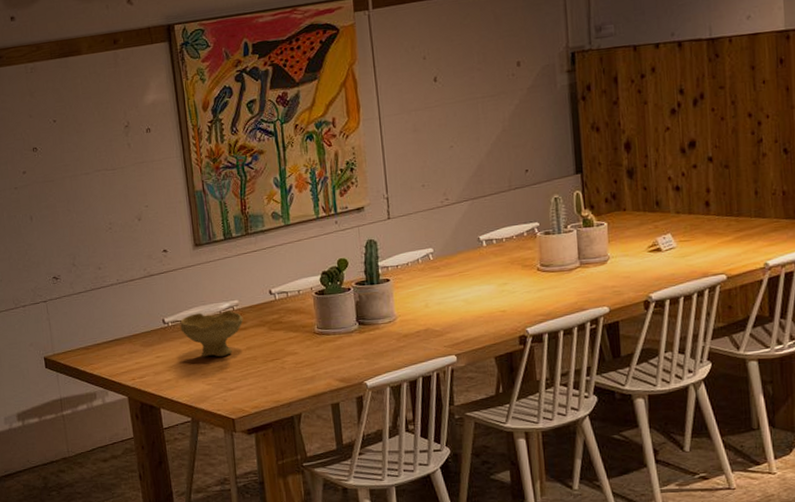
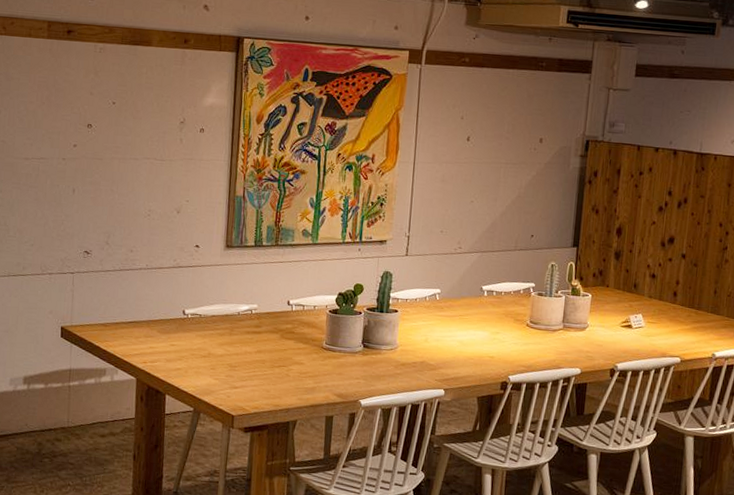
bowl: present [180,310,244,357] -> none [199,310,259,356]

